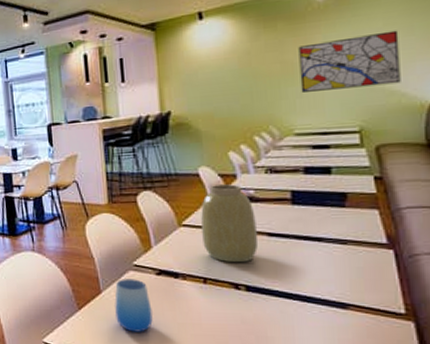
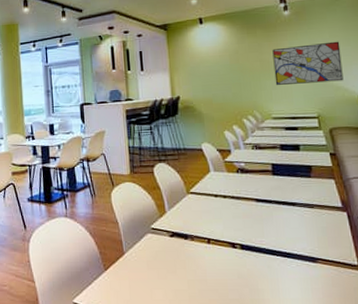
cup: present [114,279,153,332] -> none [135,241,167,290]
vase: present [201,184,259,263] -> none [204,158,249,225]

